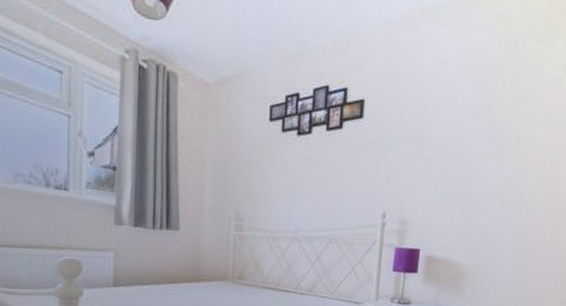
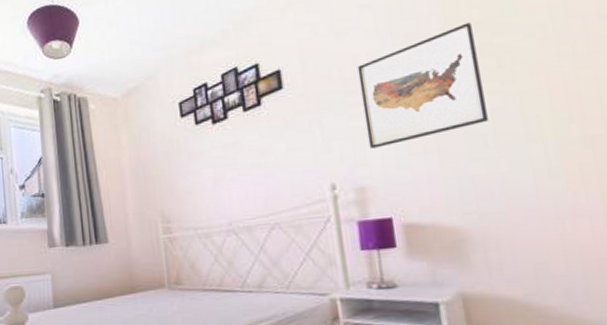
wall art: none [417,102,509,190] -> present [357,22,490,149]

